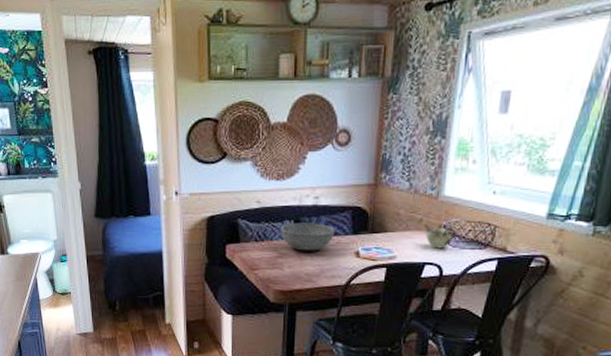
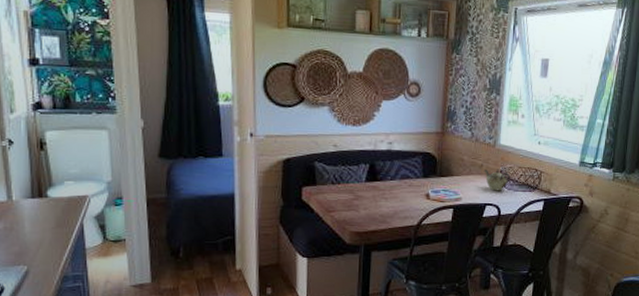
bowl: present [281,222,335,251] -> none [357,166,407,193]

